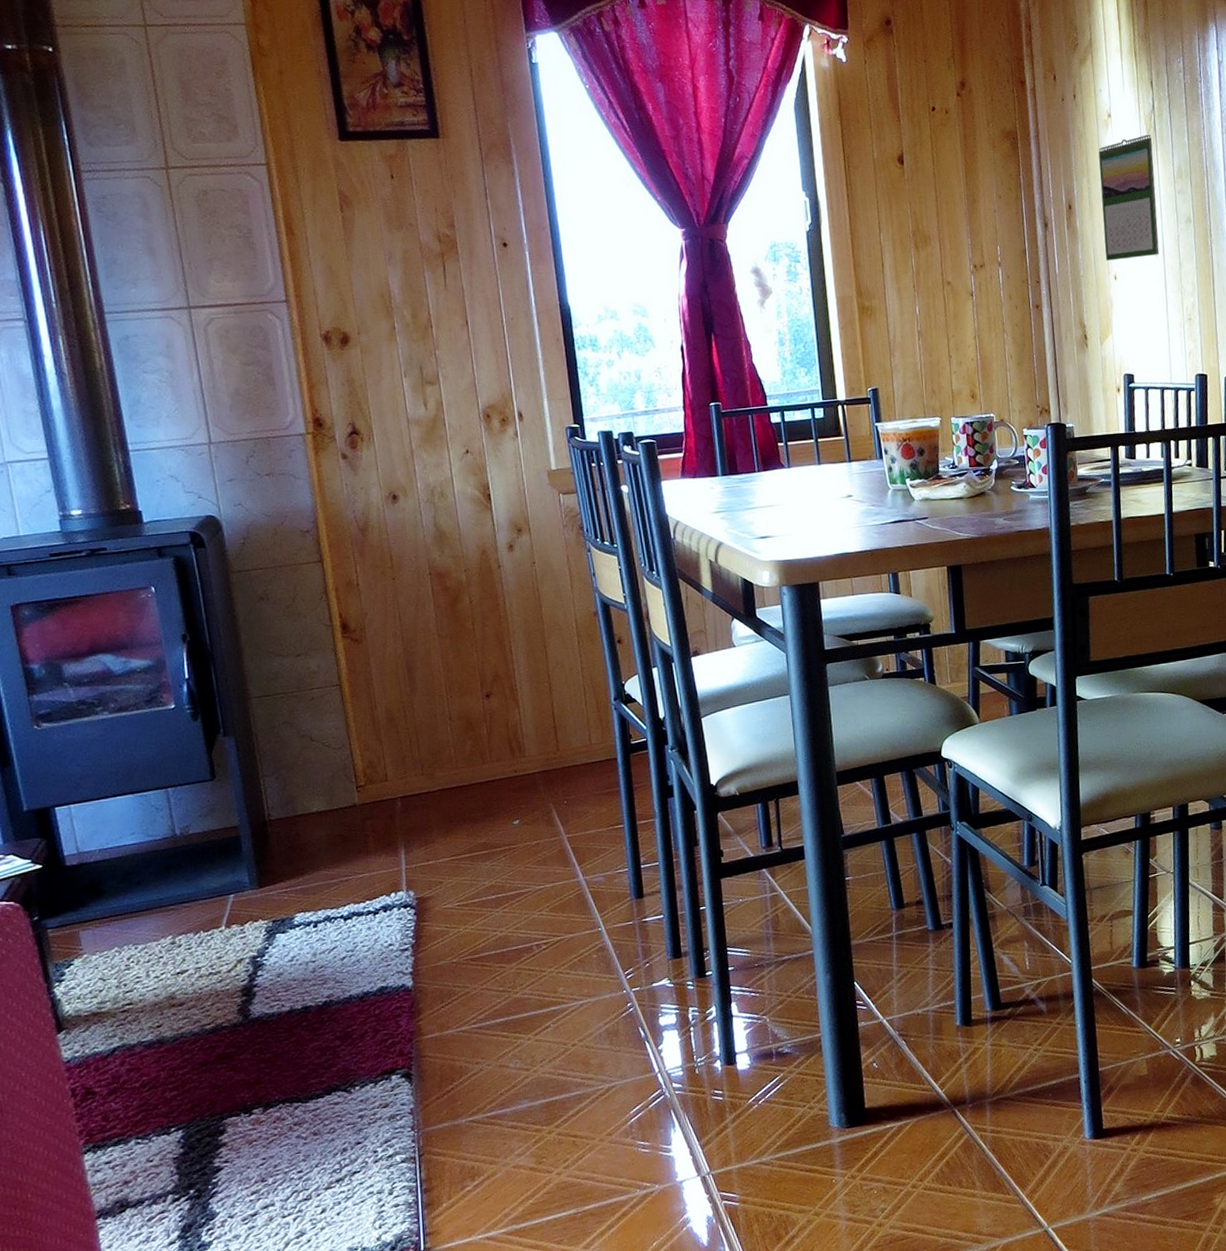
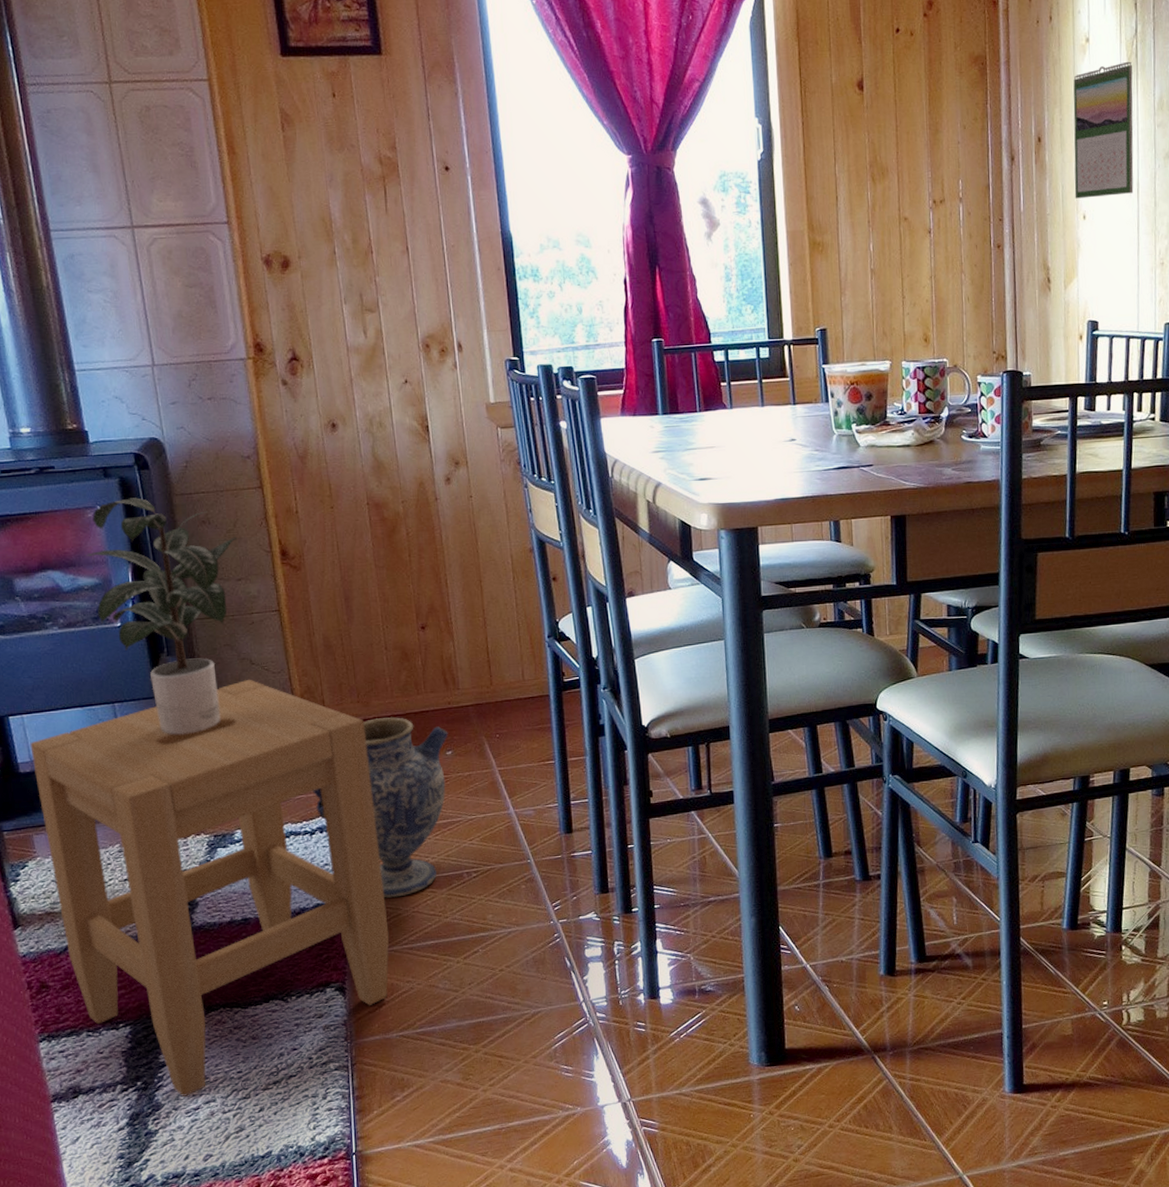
stool: none [77,756,457,1203] -> present [30,679,389,1097]
potted plant: none [138,576,296,818] -> present [86,498,237,735]
ceramic jug: none [376,788,515,977] -> present [313,716,448,898]

